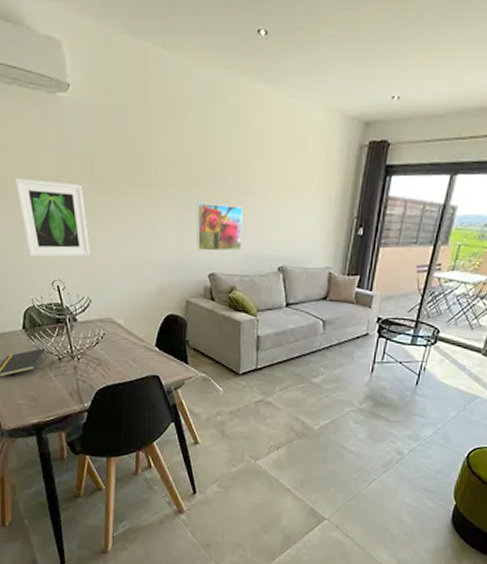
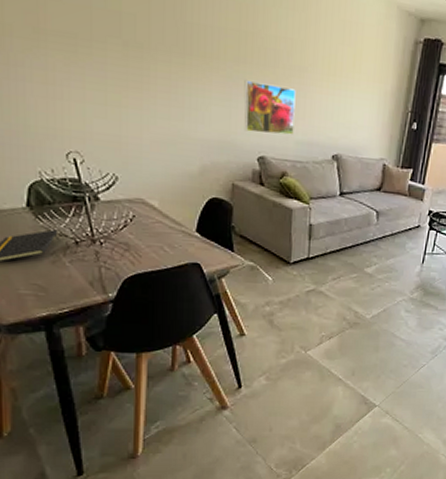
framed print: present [14,178,90,257] -> none [14,26,116,128]

